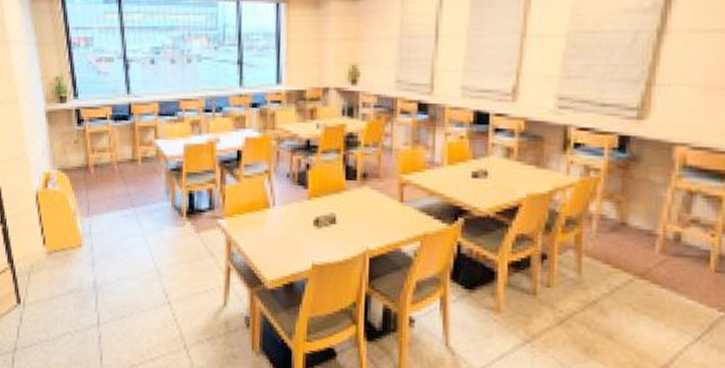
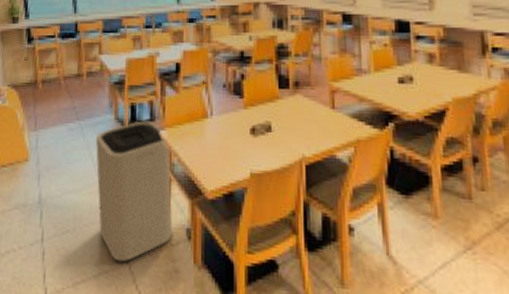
trash can: none [152,209,232,347] -> present [96,121,173,262]

